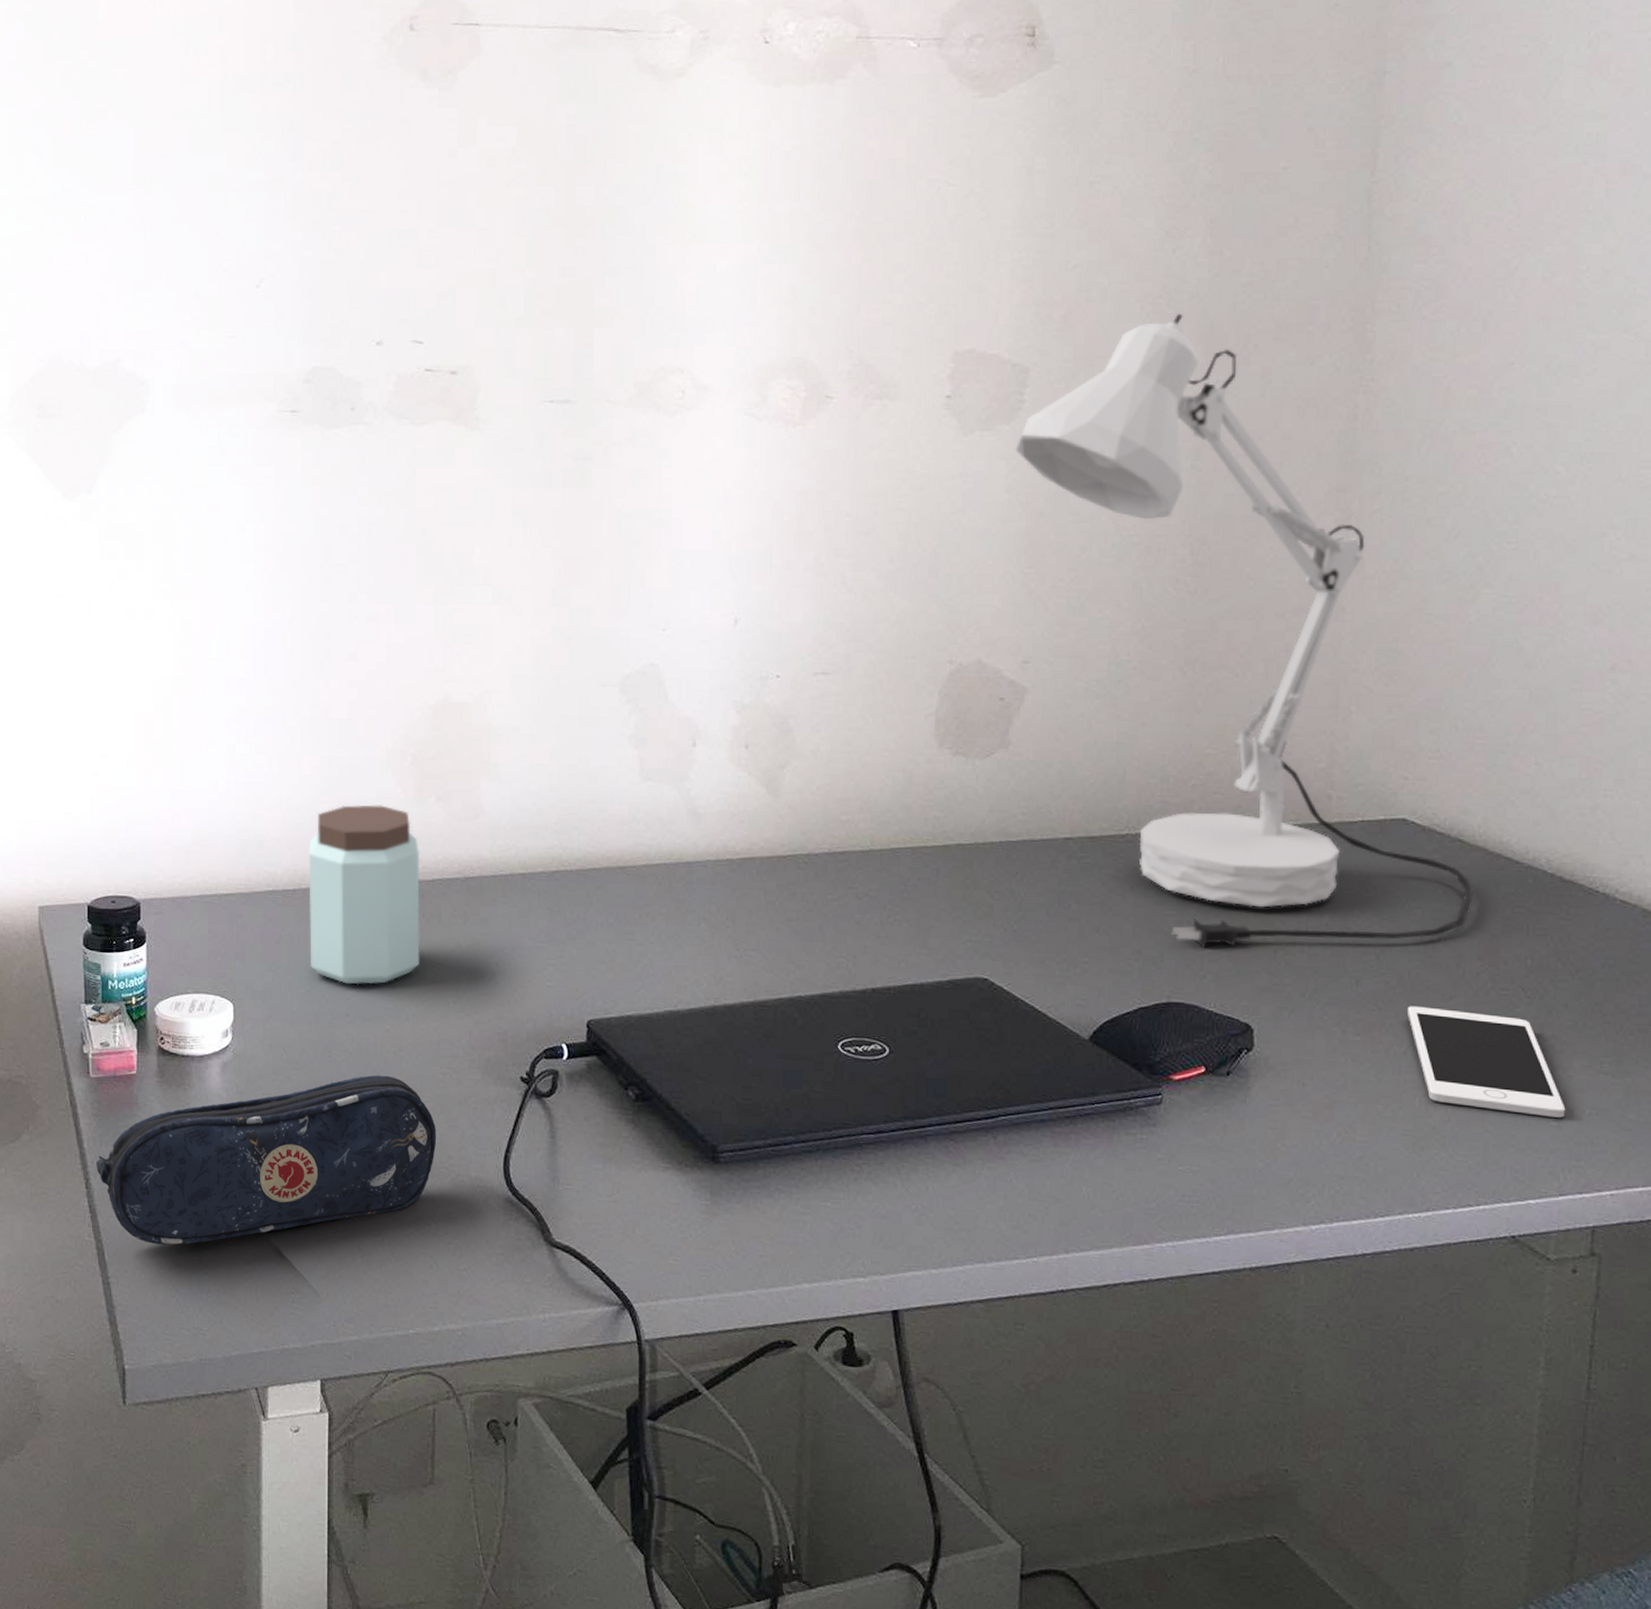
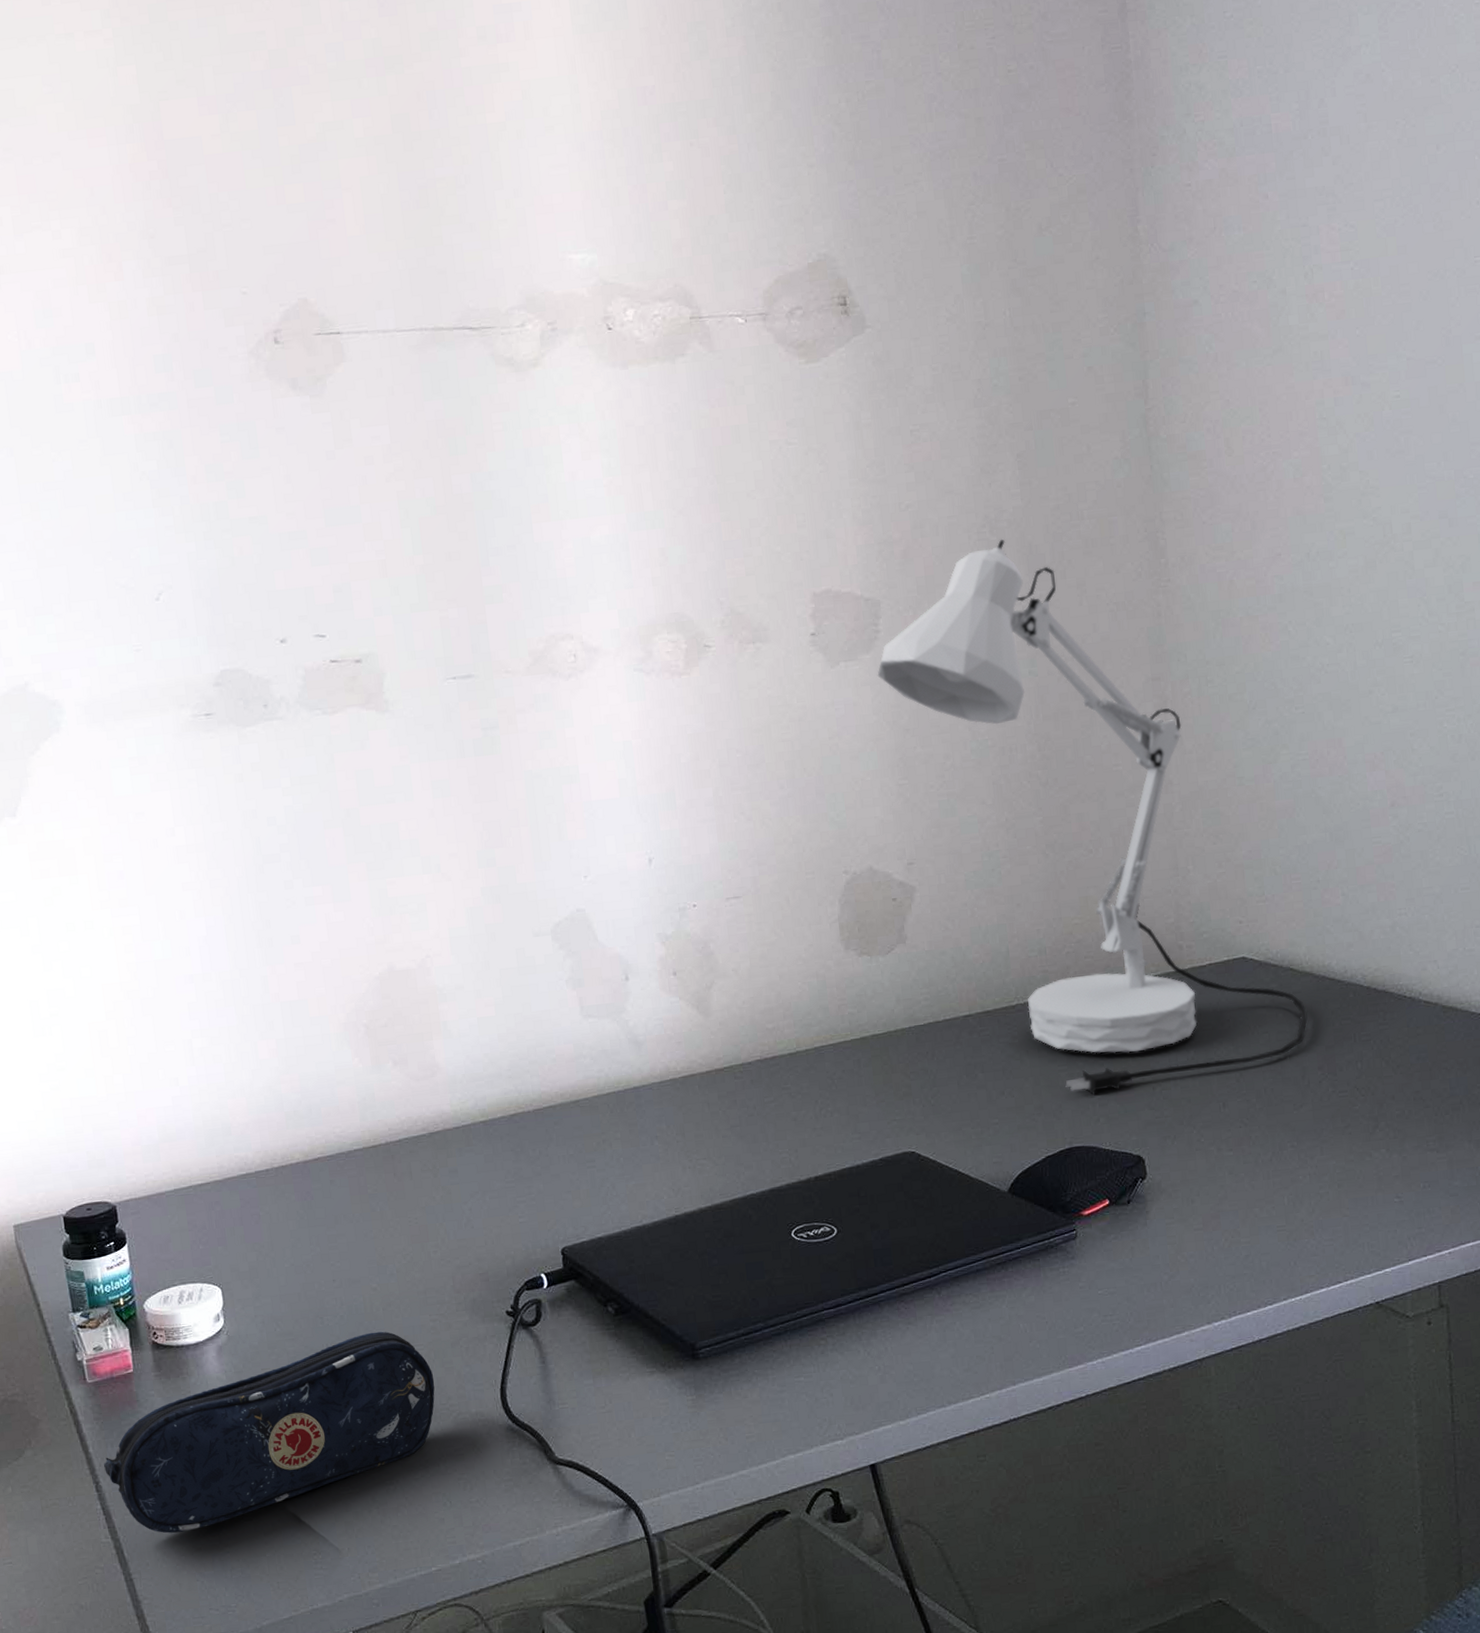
peanut butter: present [308,805,420,985] -> none [275,1077,397,1252]
cell phone: present [1408,1006,1566,1118] -> none [1268,1114,1405,1198]

